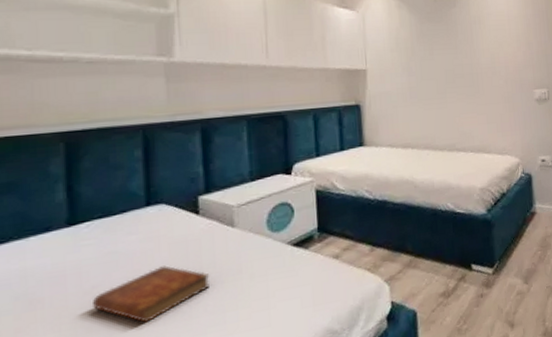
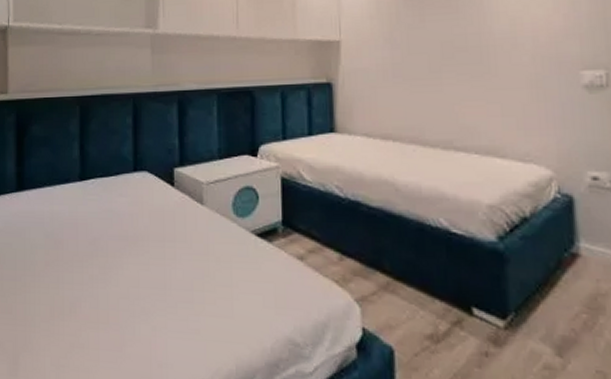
bible: present [91,265,210,323] -> none [93,231,182,282]

